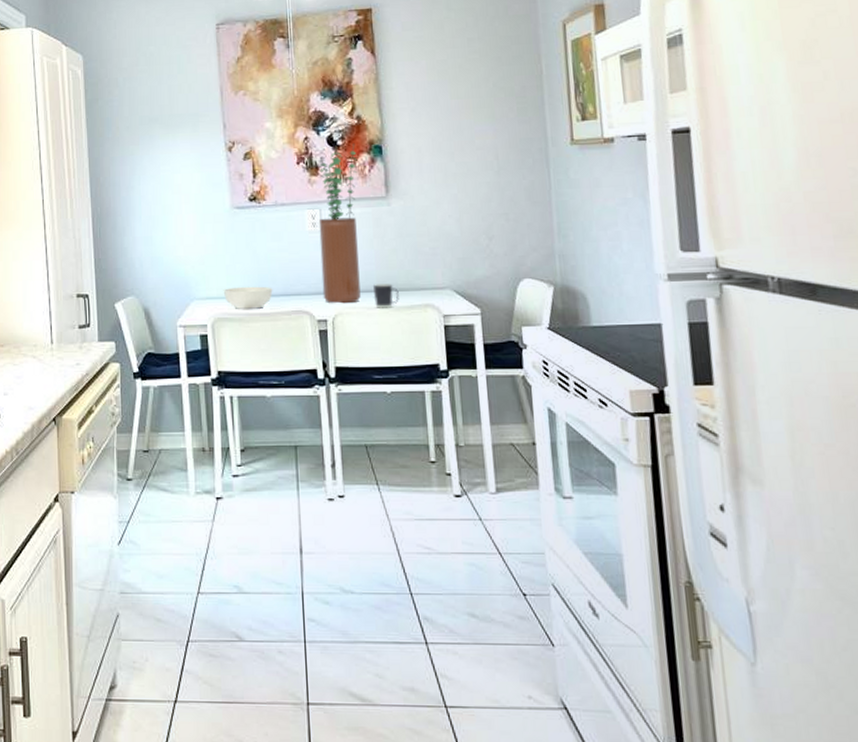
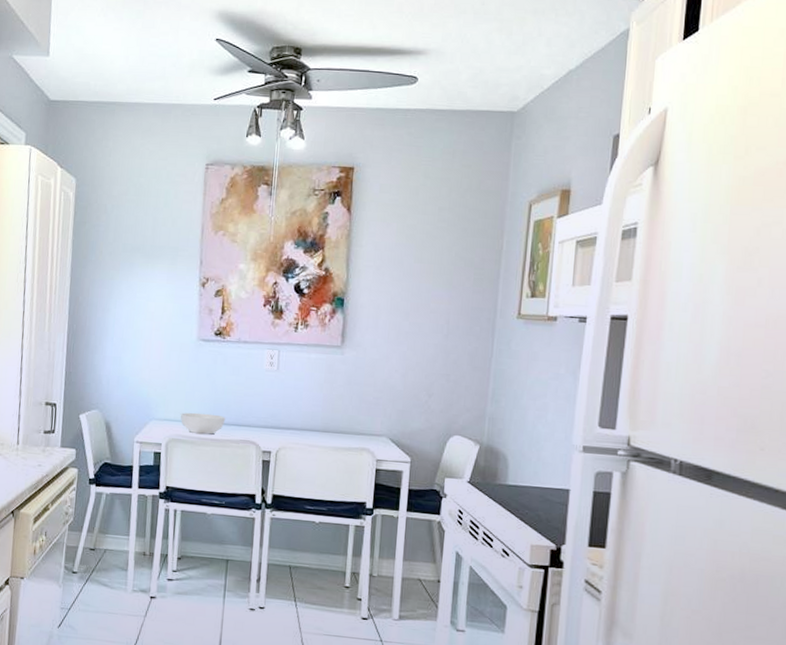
vase: present [318,143,361,303] -> none [270,293,321,439]
mug: present [372,284,399,308] -> none [316,424,340,448]

